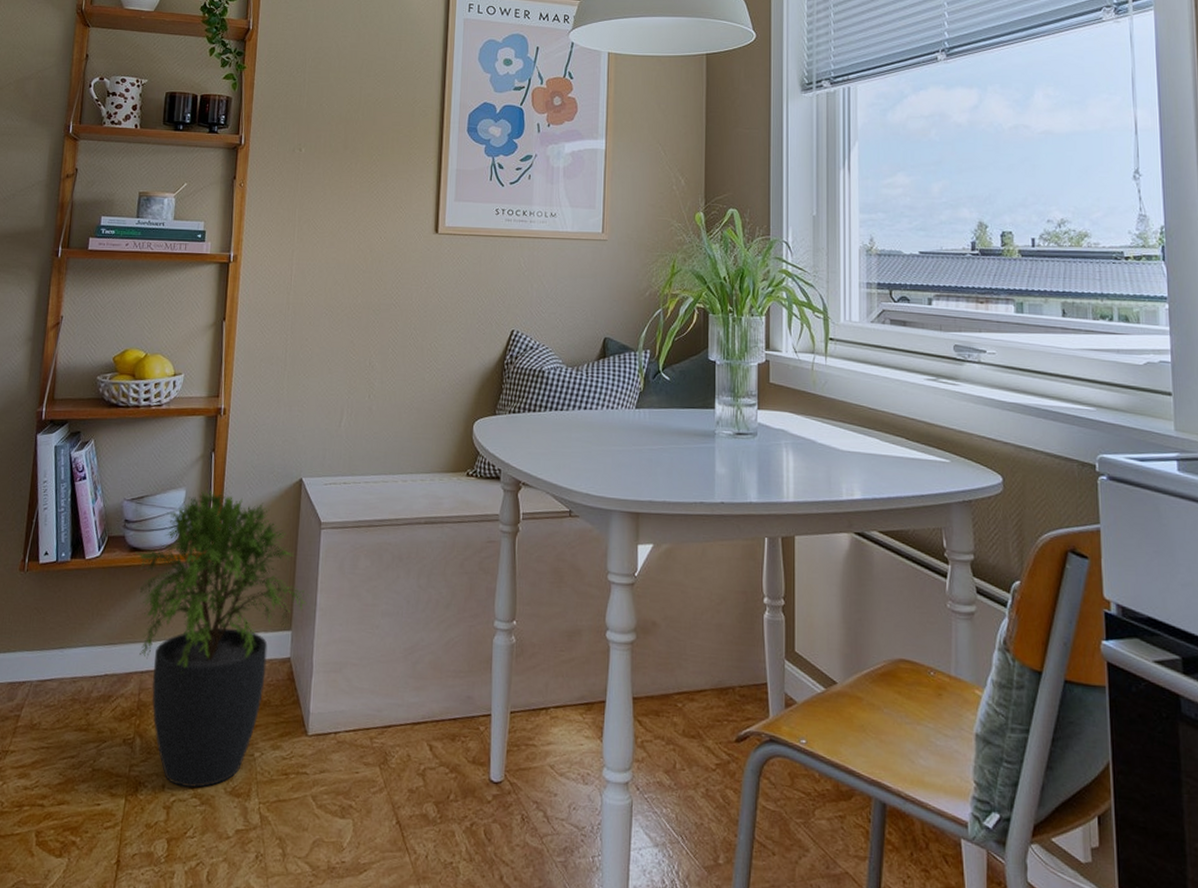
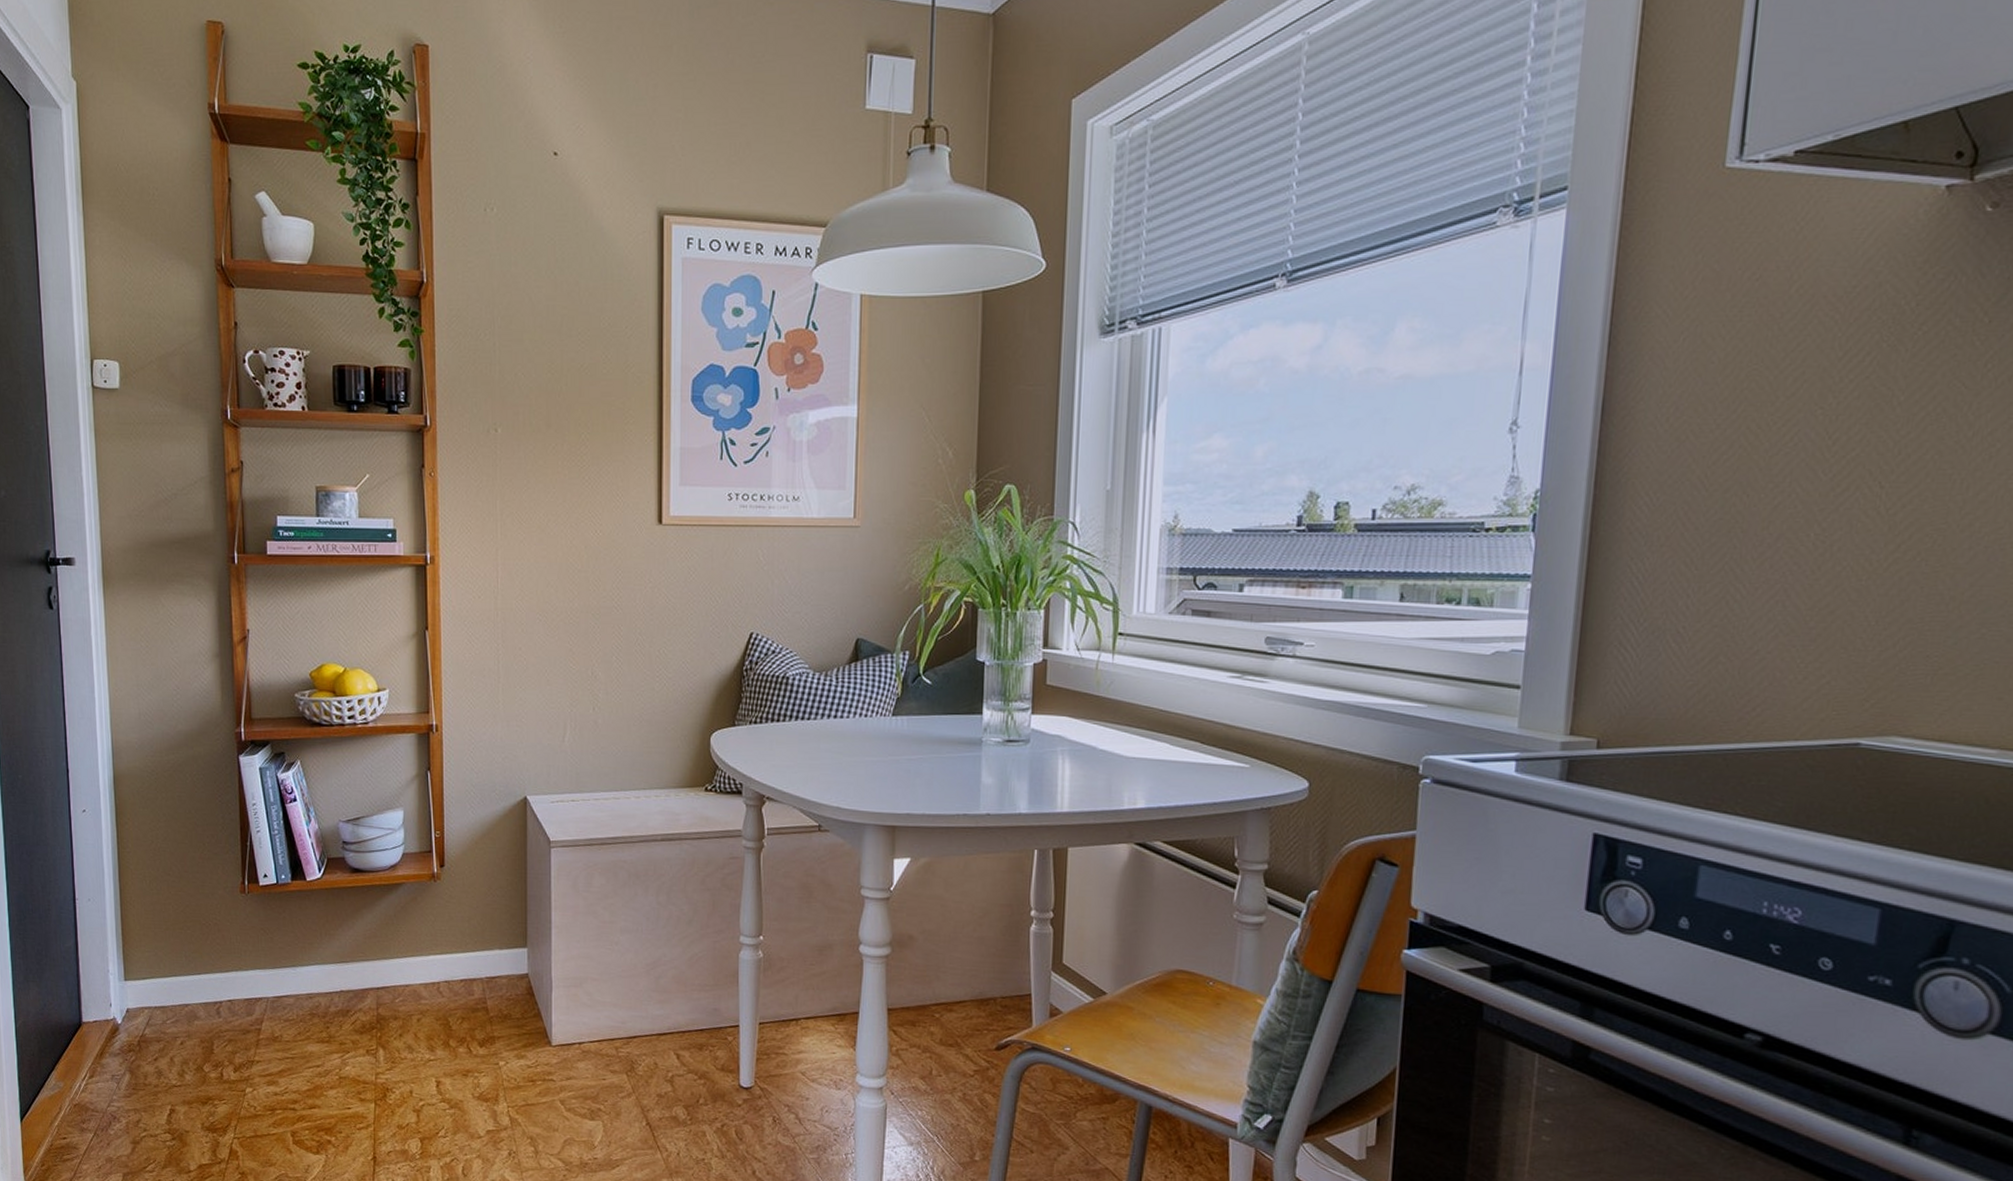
potted plant: present [135,487,312,788] -> none [357,807,546,1093]

